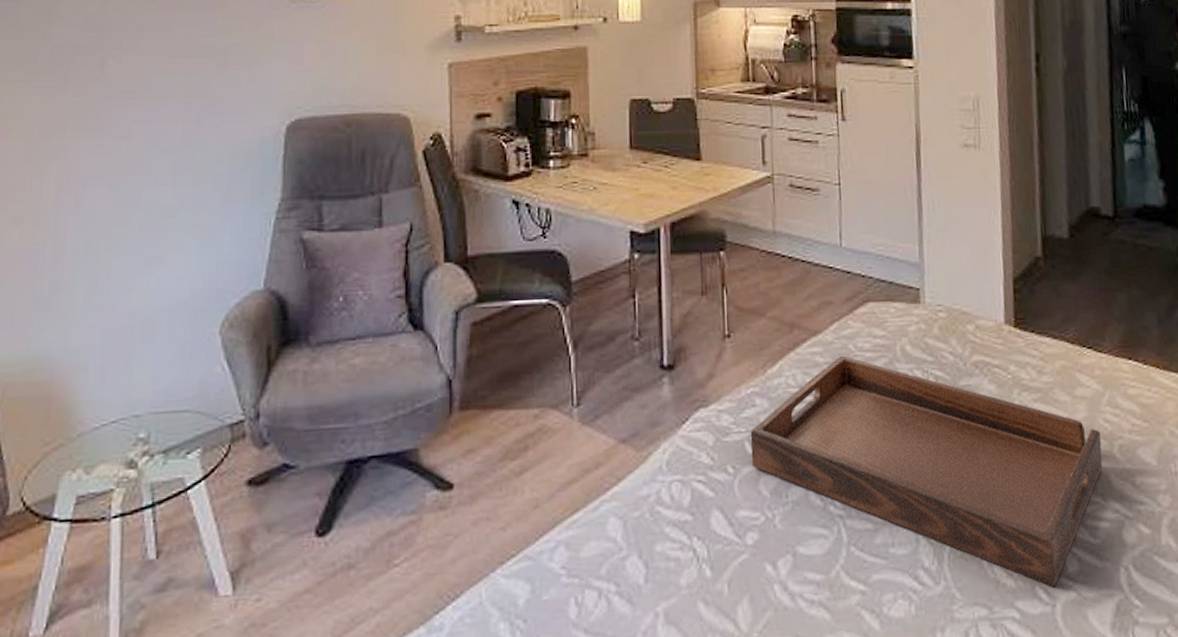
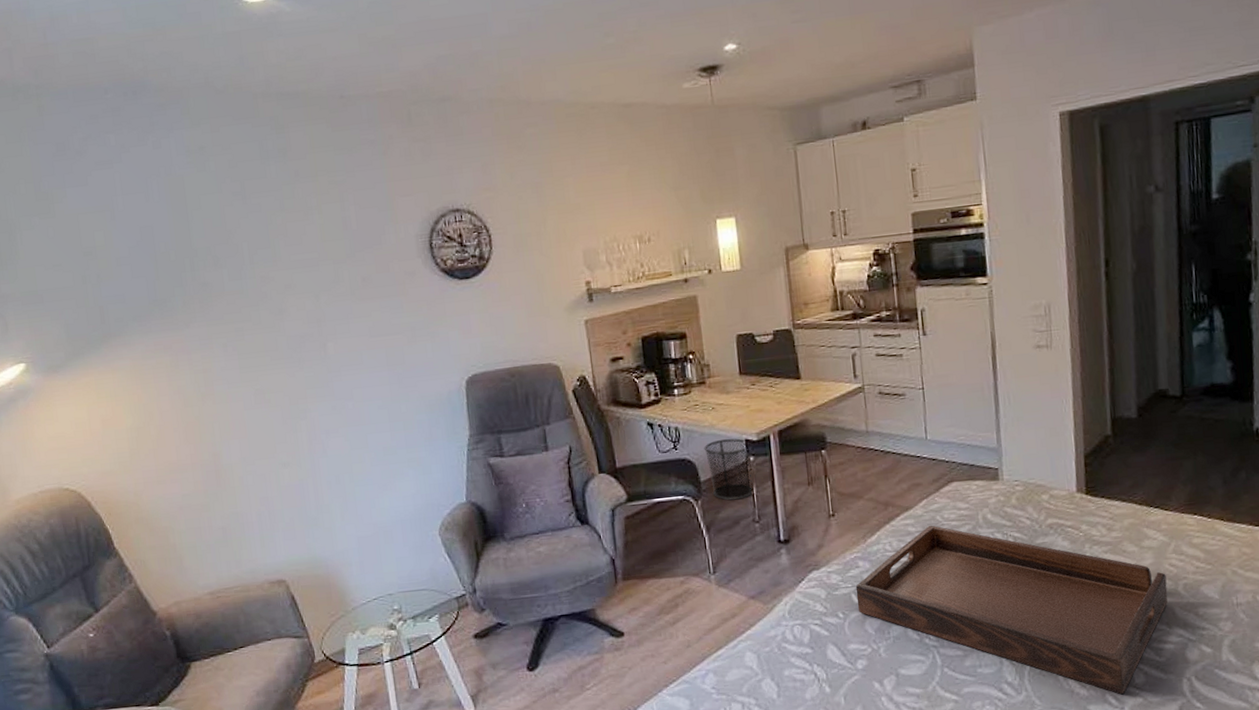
waste bin: none [579,229,636,309] -> present [704,438,754,501]

